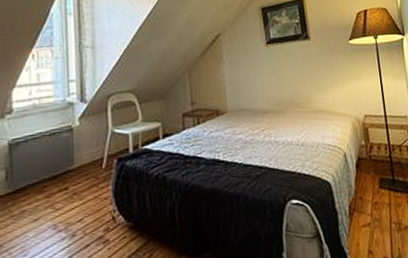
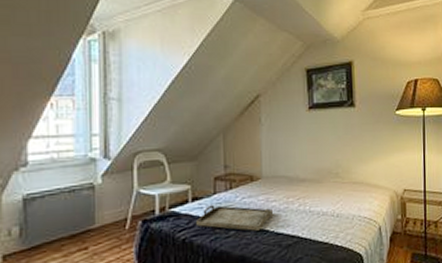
serving tray: none [168,140,240,164] -> present [196,204,273,231]

